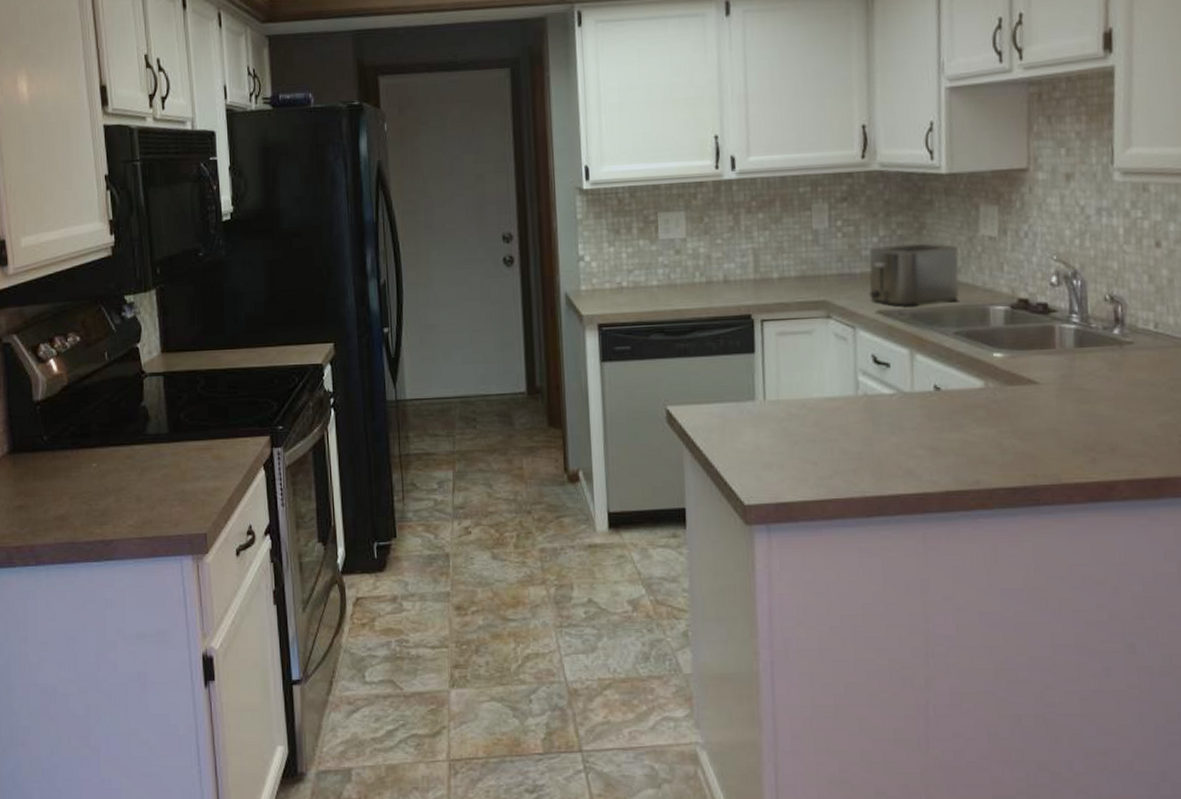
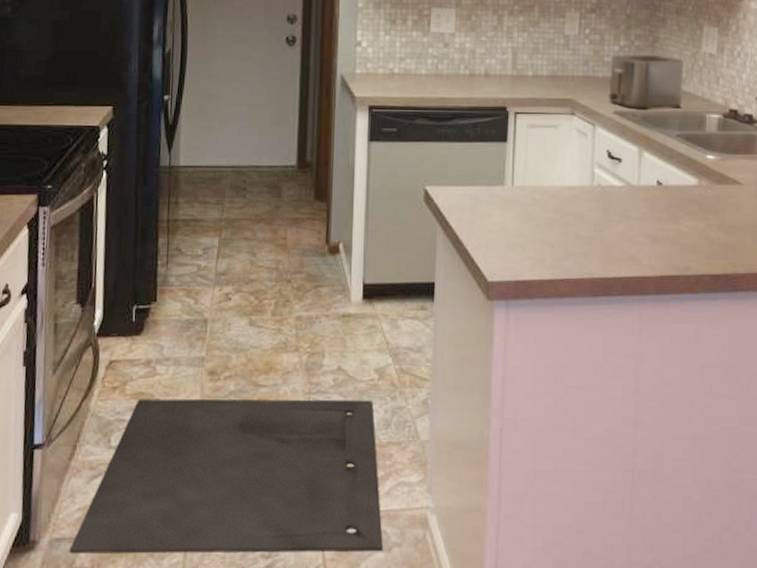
door mat: none [336,633,652,787] -> present [69,398,383,554]

